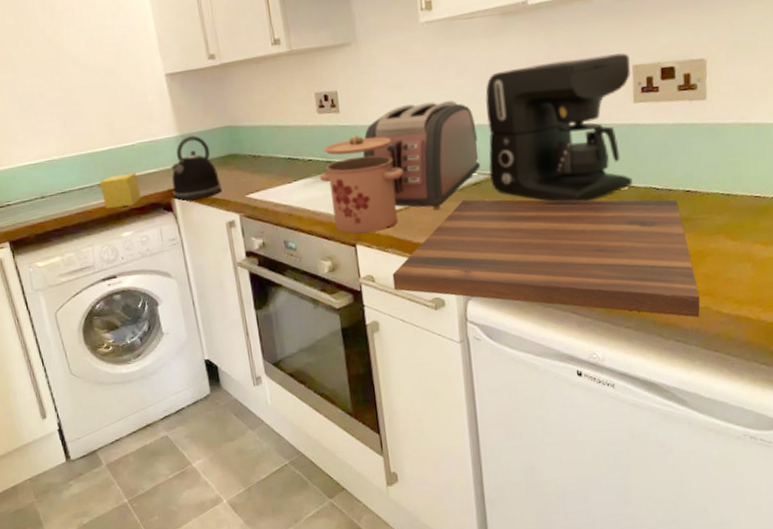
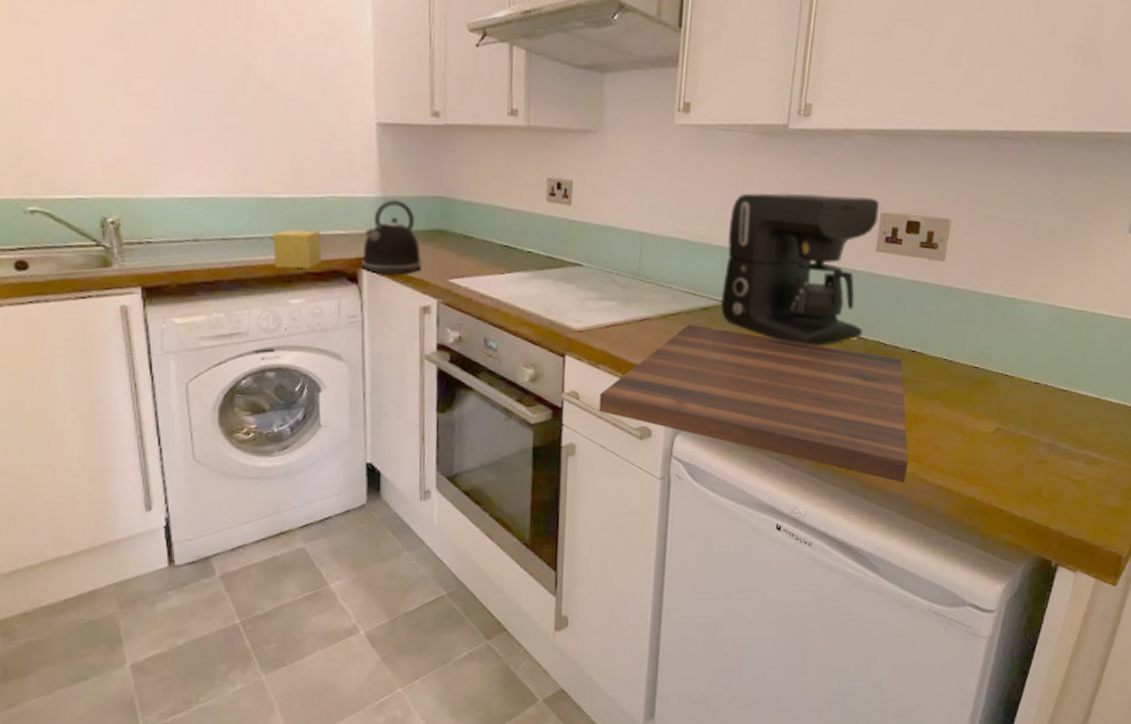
cooking pot: present [319,135,404,235] -> none [536,233,631,345]
toaster: present [362,100,481,211] -> none [589,210,715,331]

